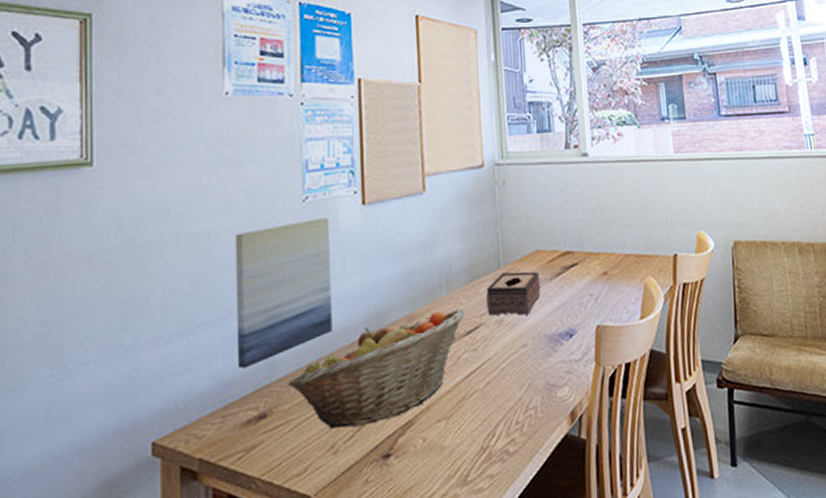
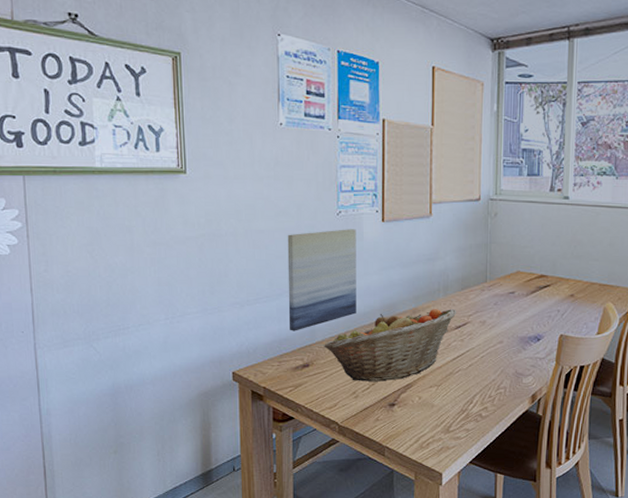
tissue box: present [486,271,541,316] -> none [474,286,518,320]

